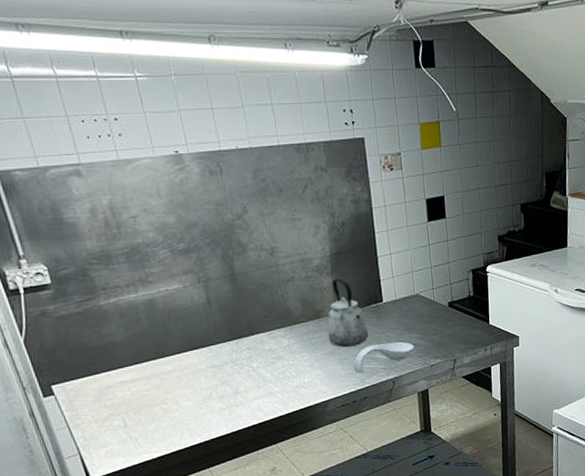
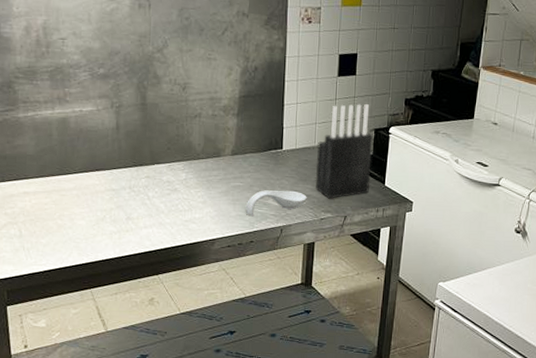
kettle: present [327,279,369,347] -> none [225,121,264,189]
knife block: none [417,246,475,345] -> present [315,104,373,199]

